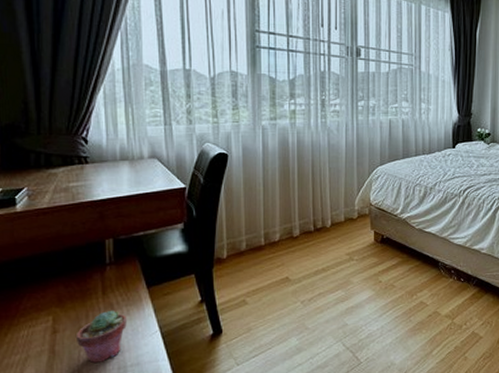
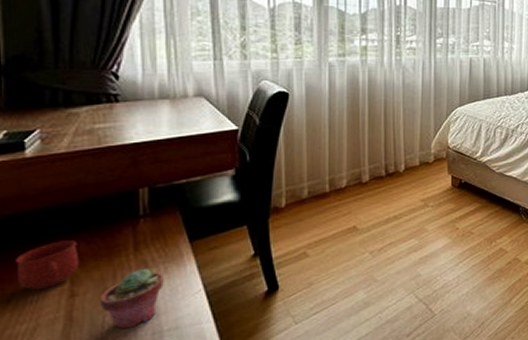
mug: none [10,284,60,327] -> present [16,240,80,291]

